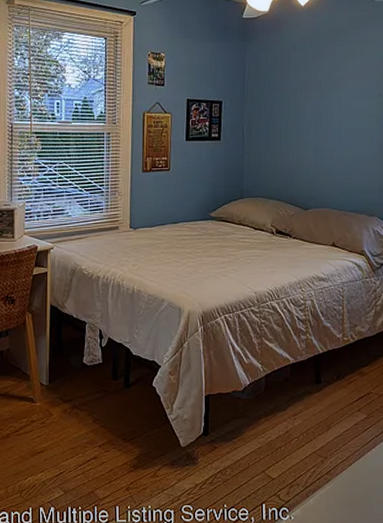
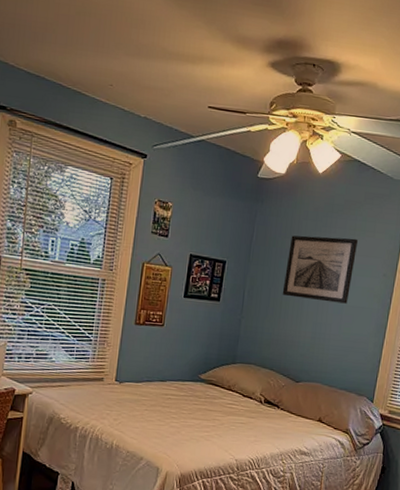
wall art: none [280,63,348,128] -> present [282,235,358,304]

